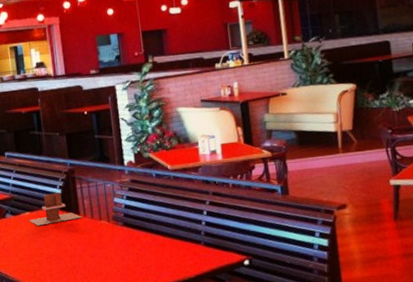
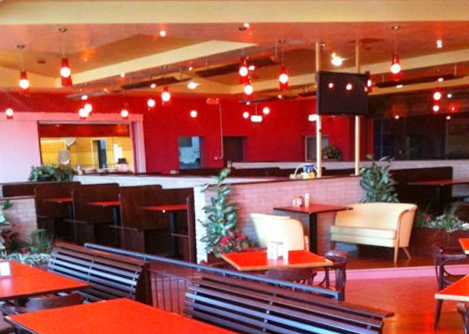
napkin holder: present [29,192,82,226] -> none [105,284,155,314]

